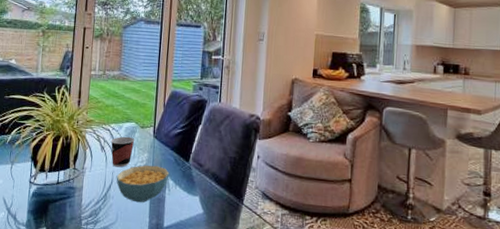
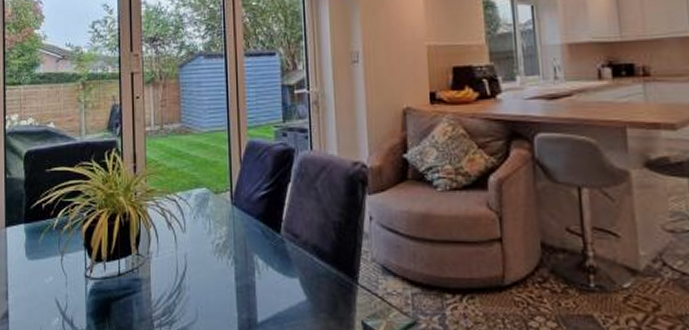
cup: present [110,136,135,168] -> none [178,206,209,248]
cereal bowl: present [116,165,170,203] -> none [190,241,257,293]

